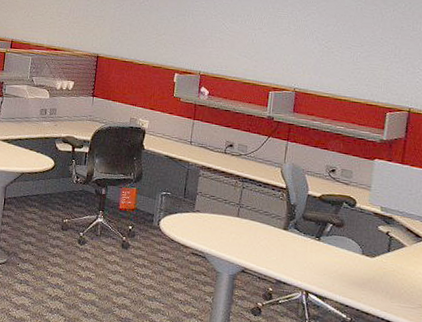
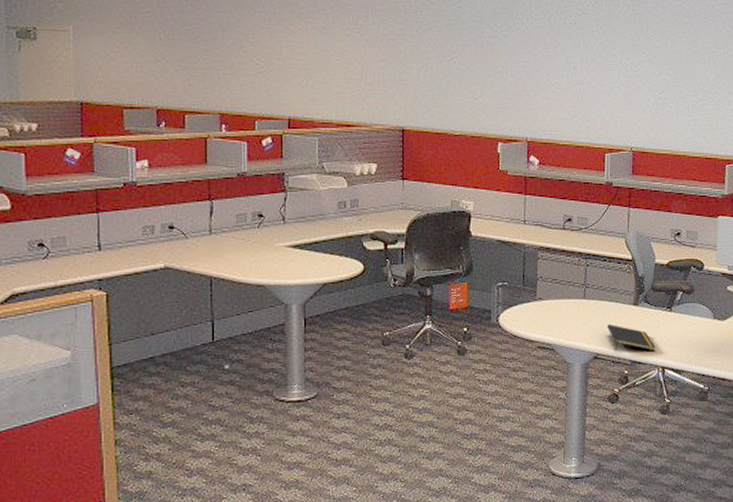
notepad: none [256,242,302,274] -> present [607,323,656,352]

